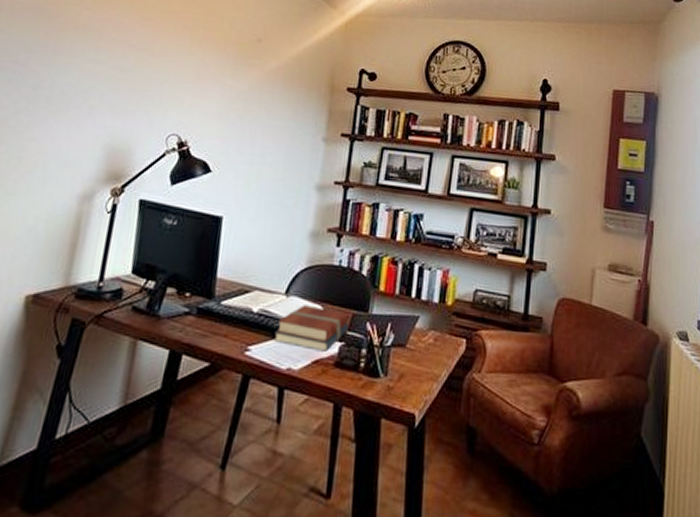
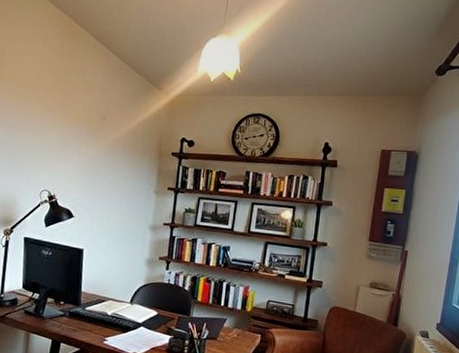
books: present [273,305,349,352] -> none [123,310,176,342]

